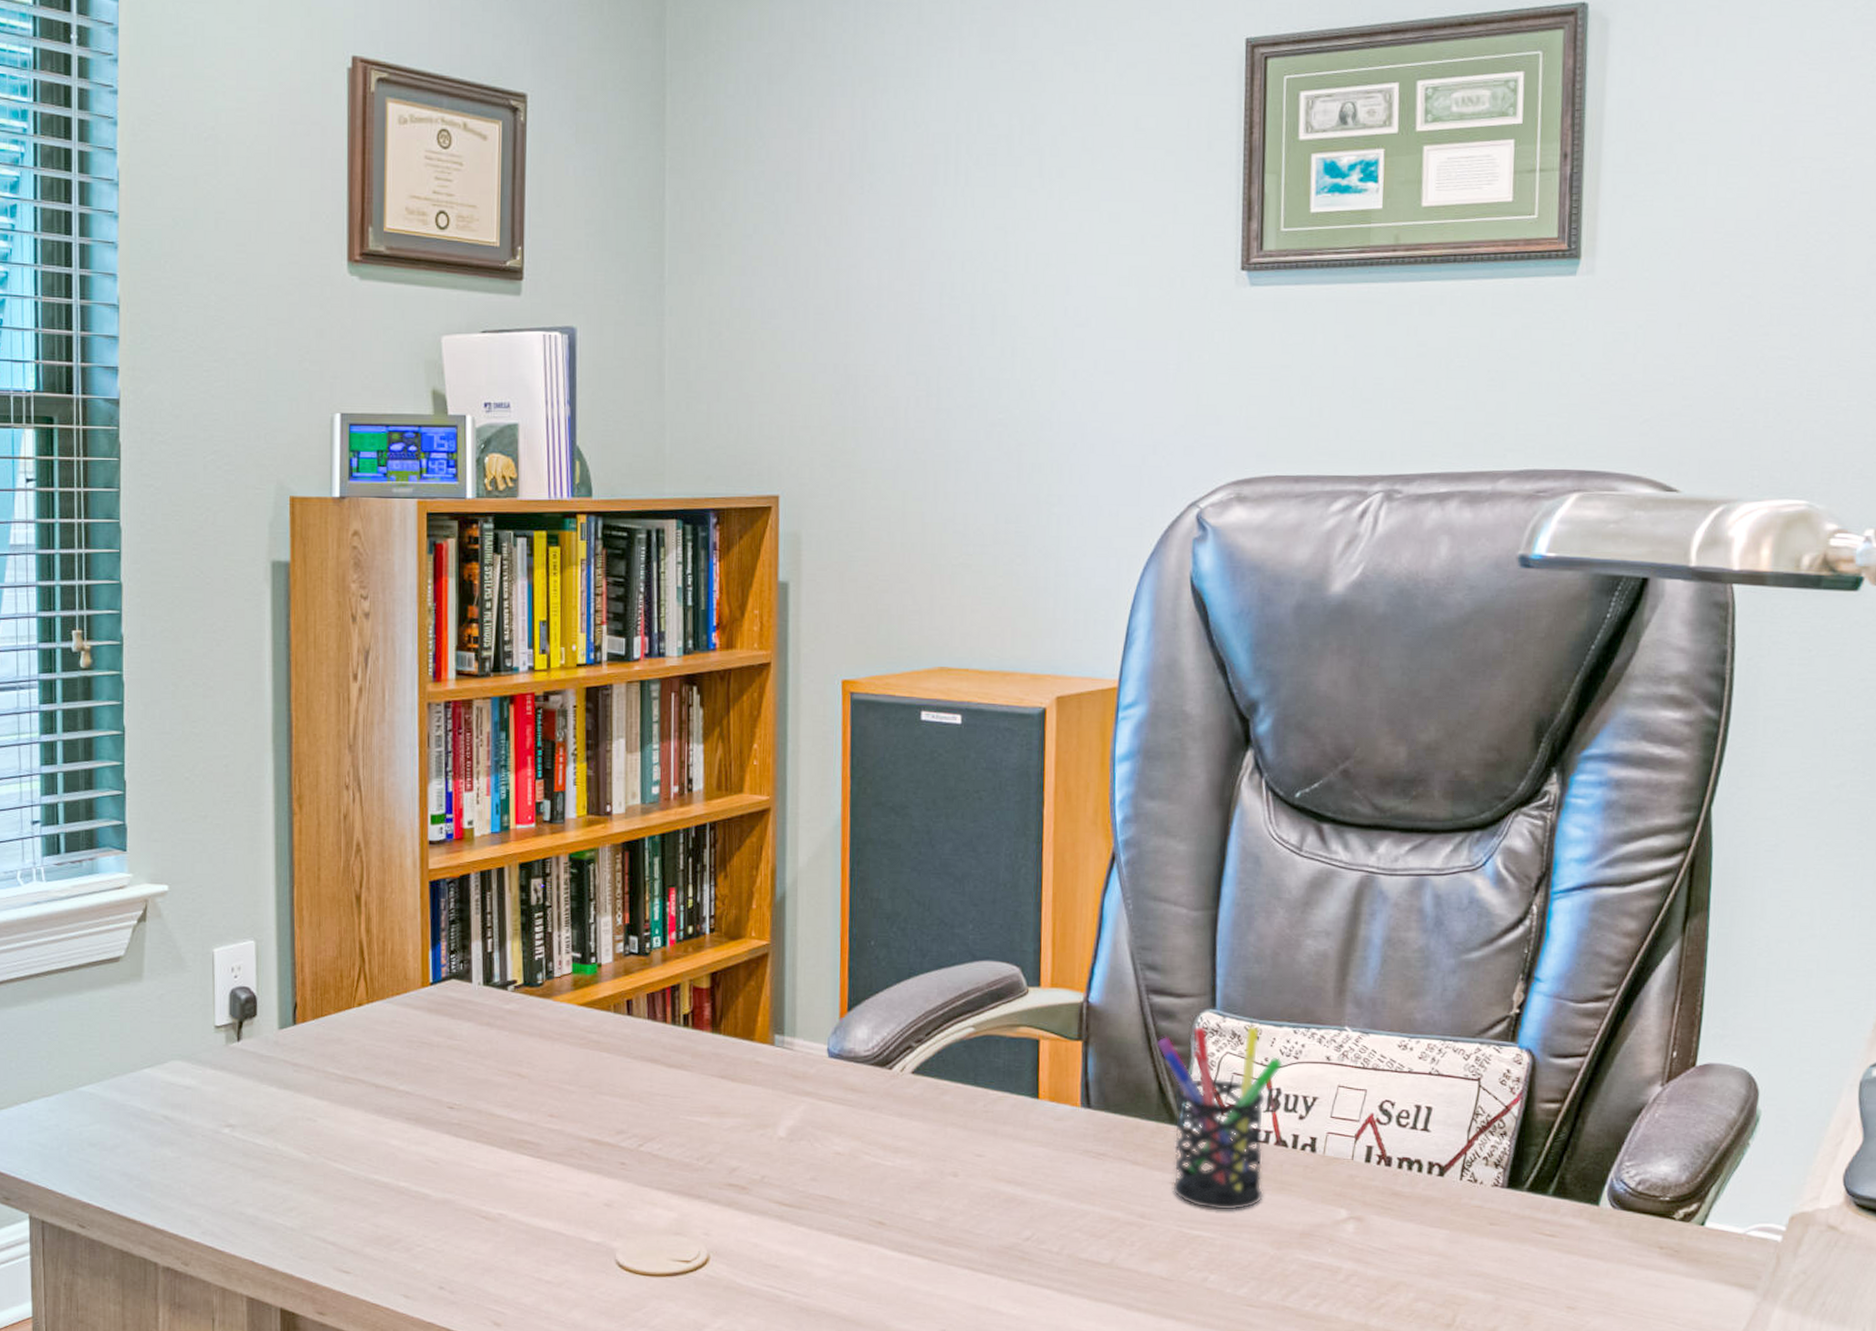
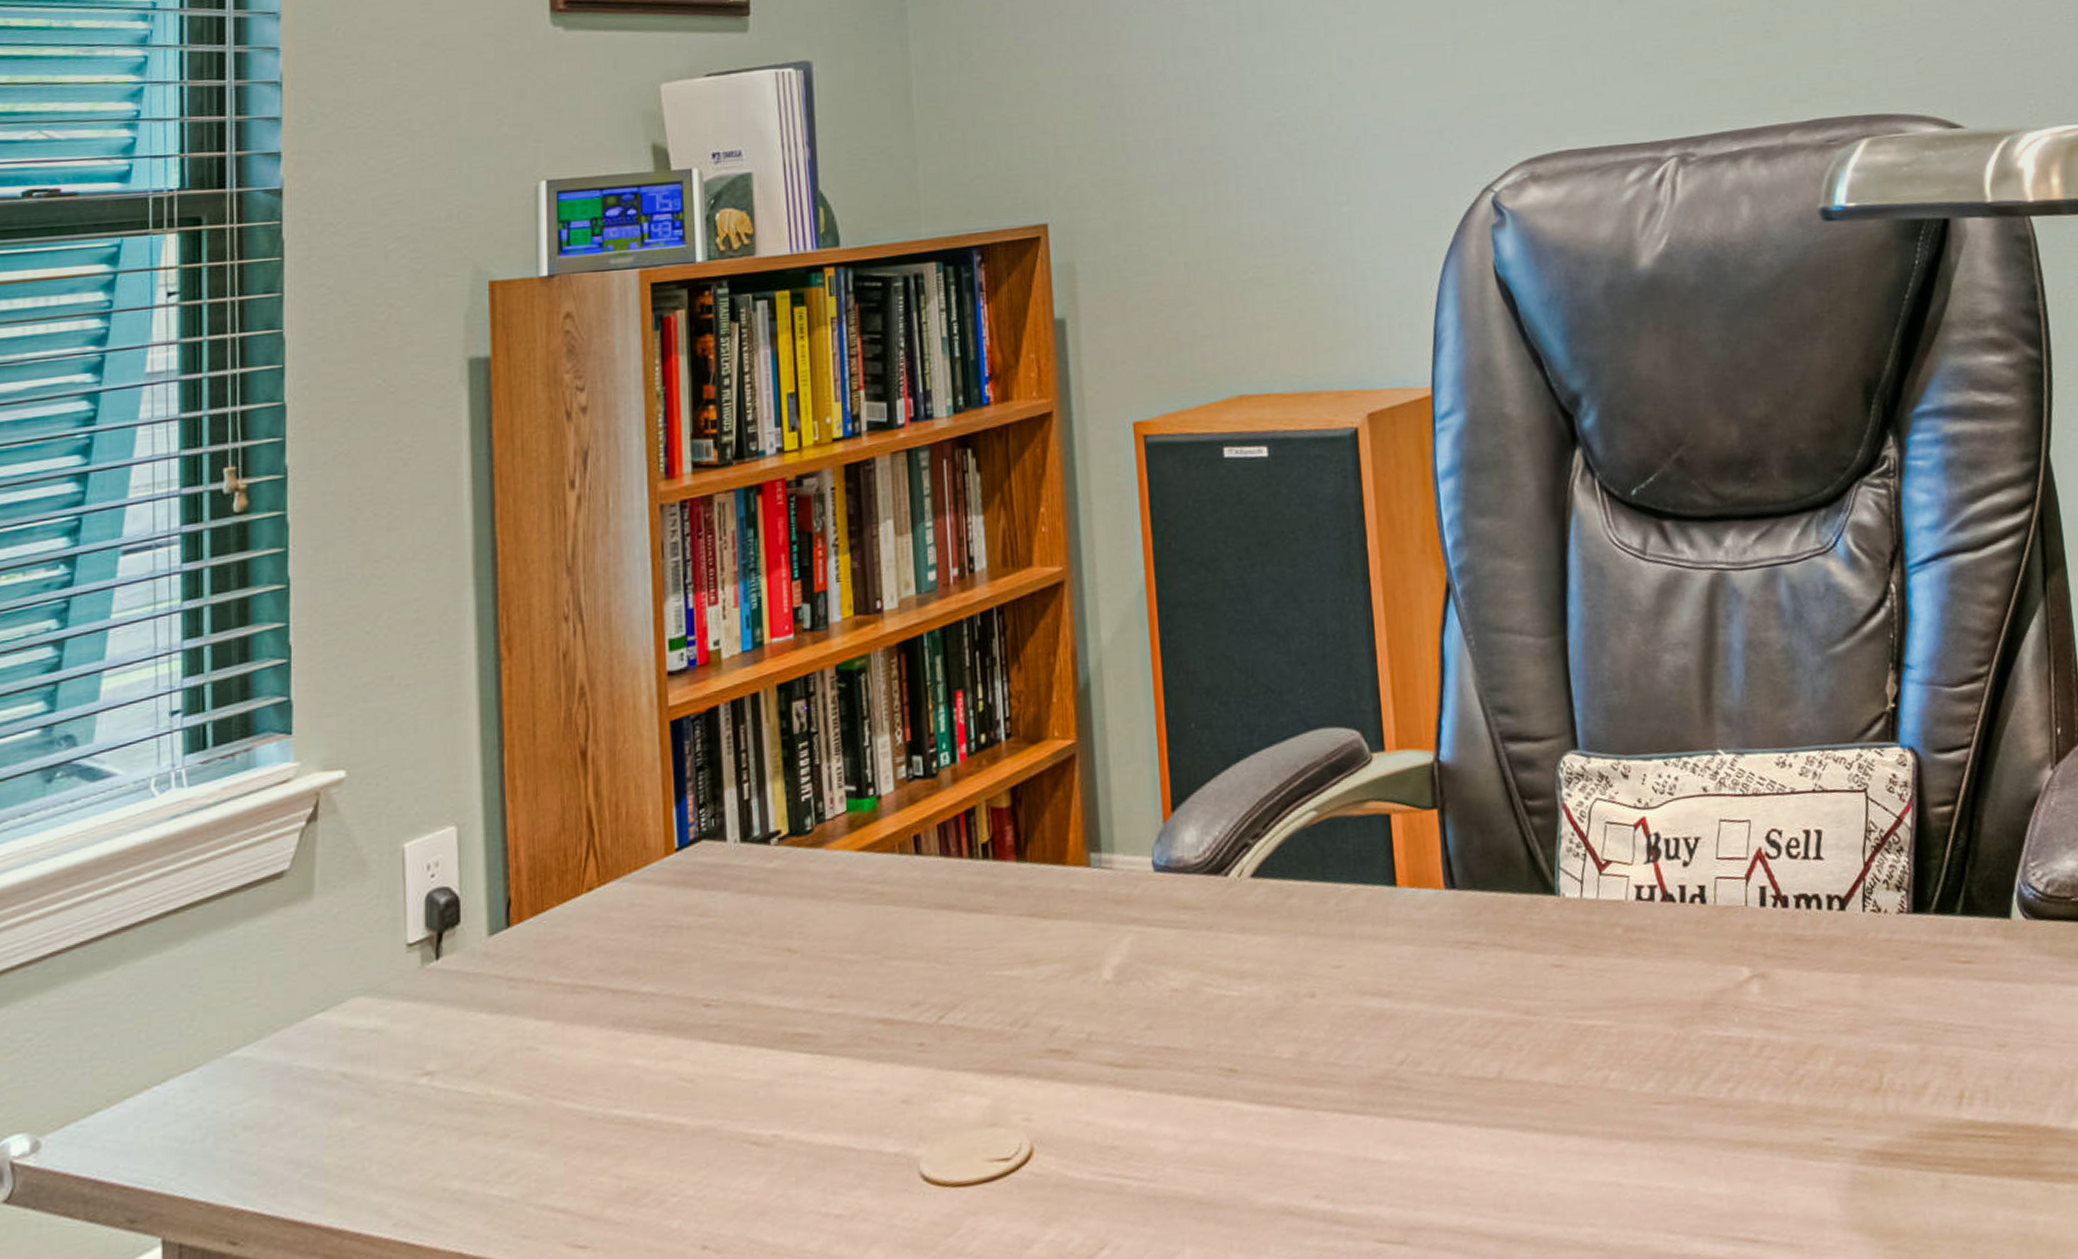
pen holder: present [1156,1025,1283,1211] -> none [1519,762,1658,992]

